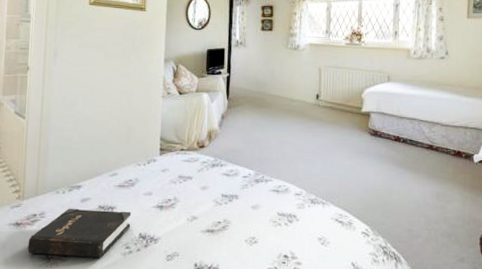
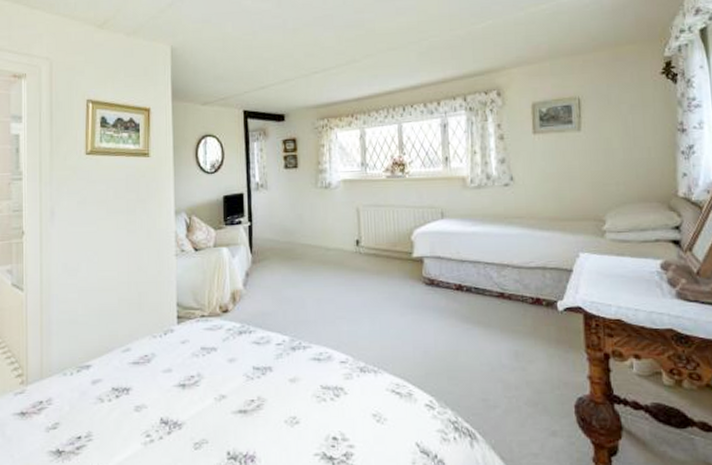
hardback book: present [28,208,132,258] -> none [36,392,150,449]

